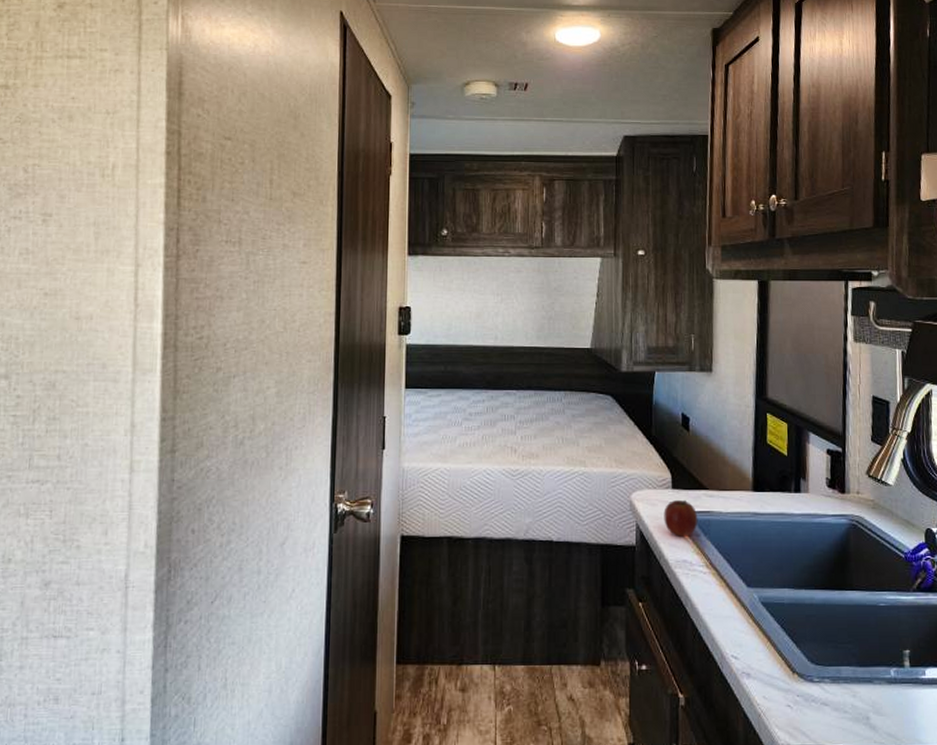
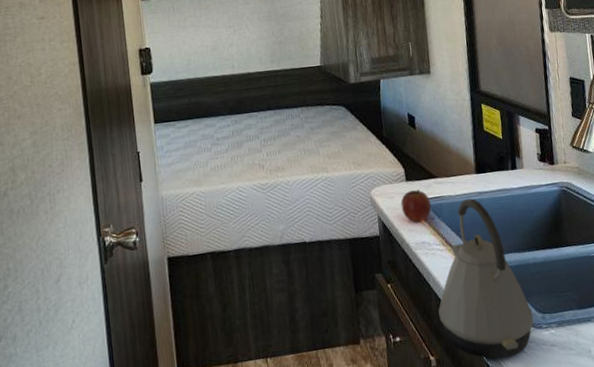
kettle: none [694,519,804,710] -> present [438,198,534,359]

